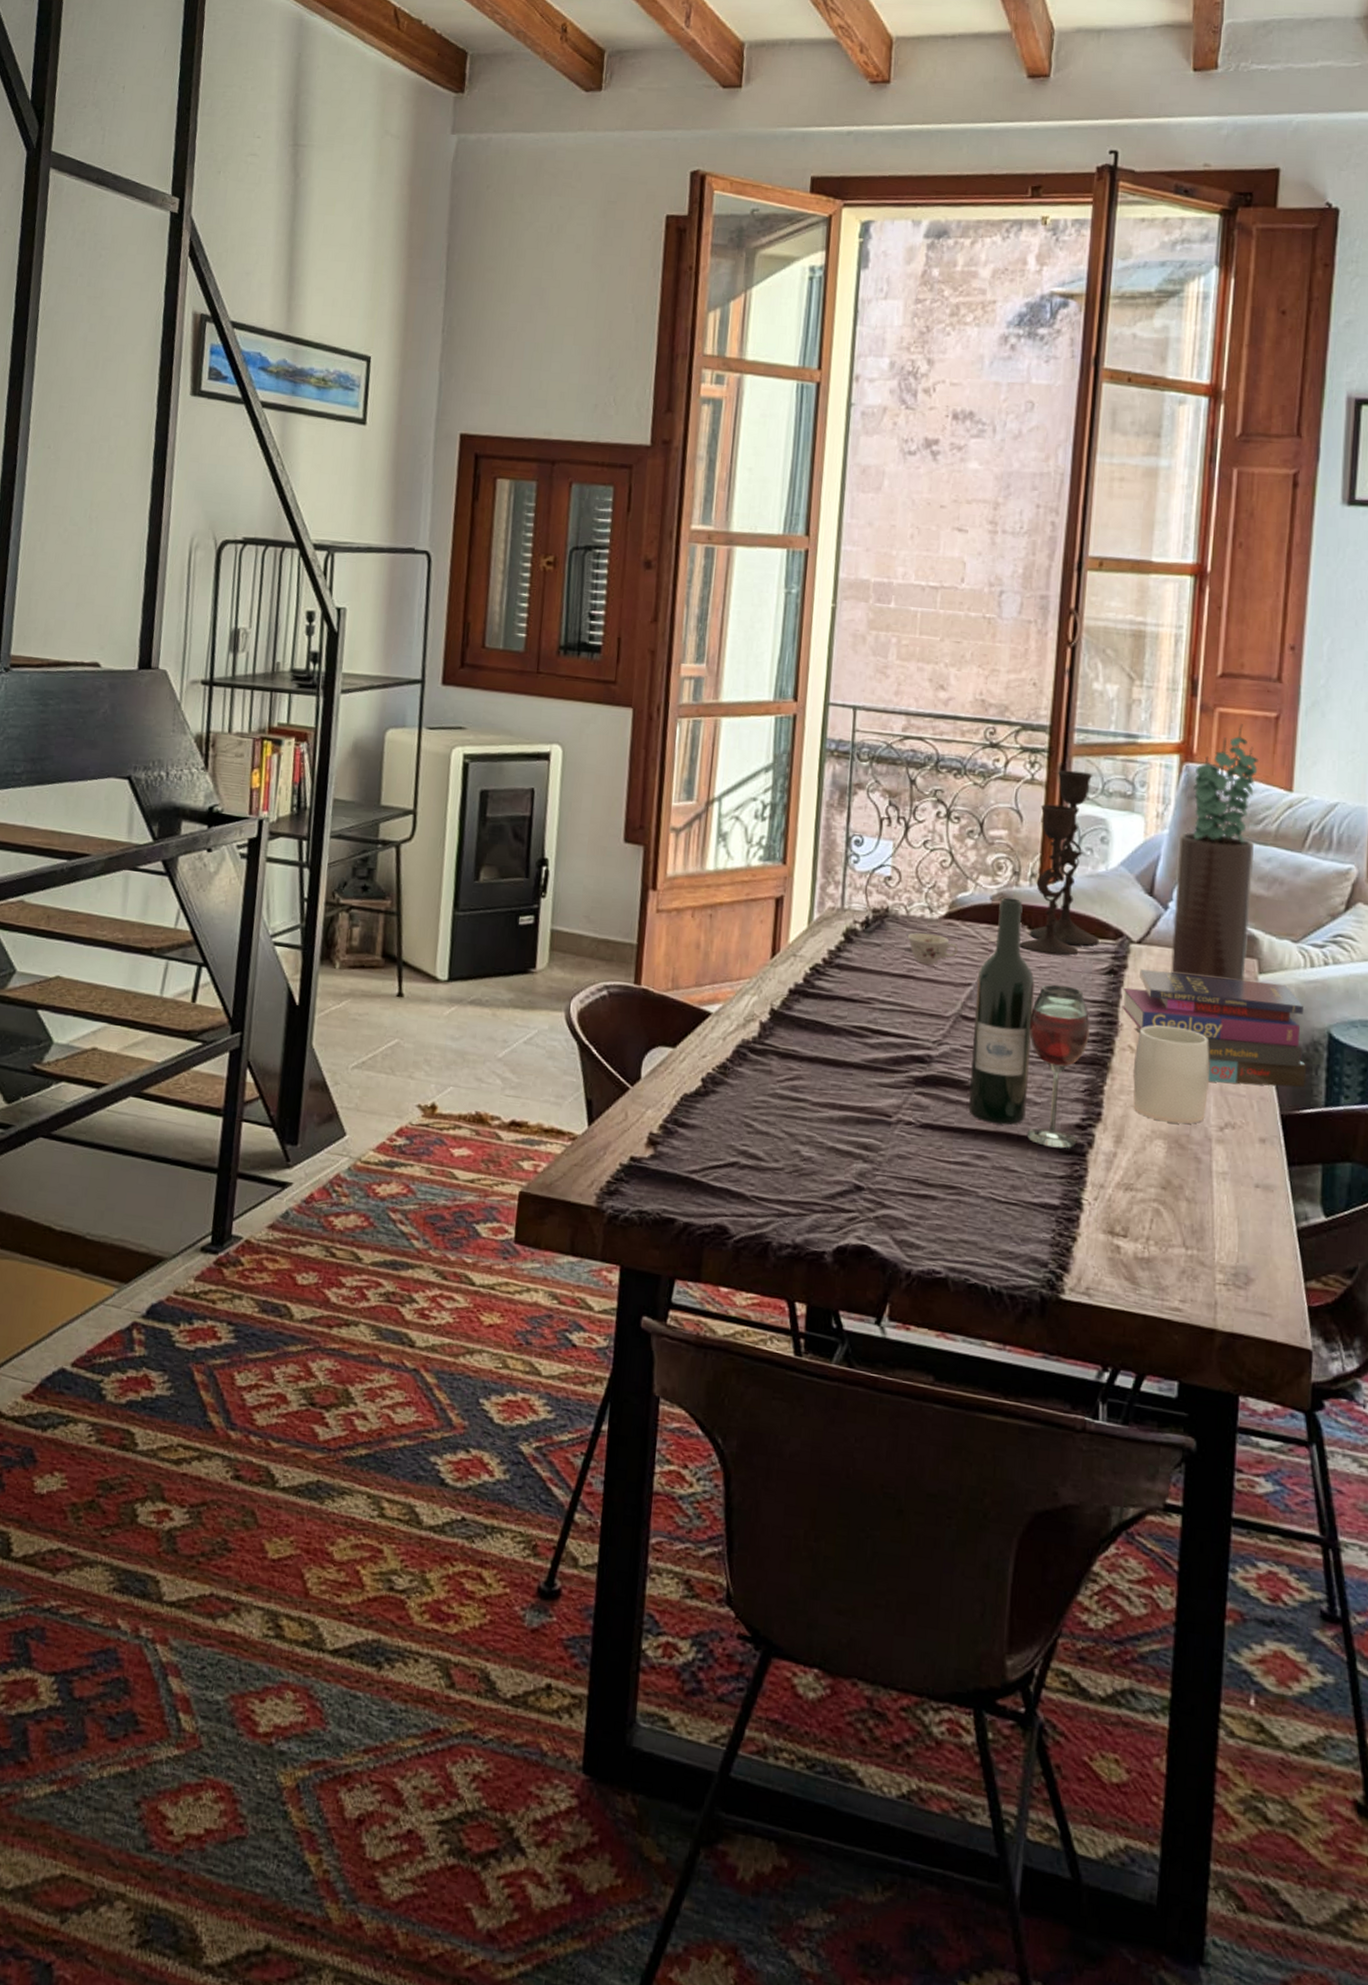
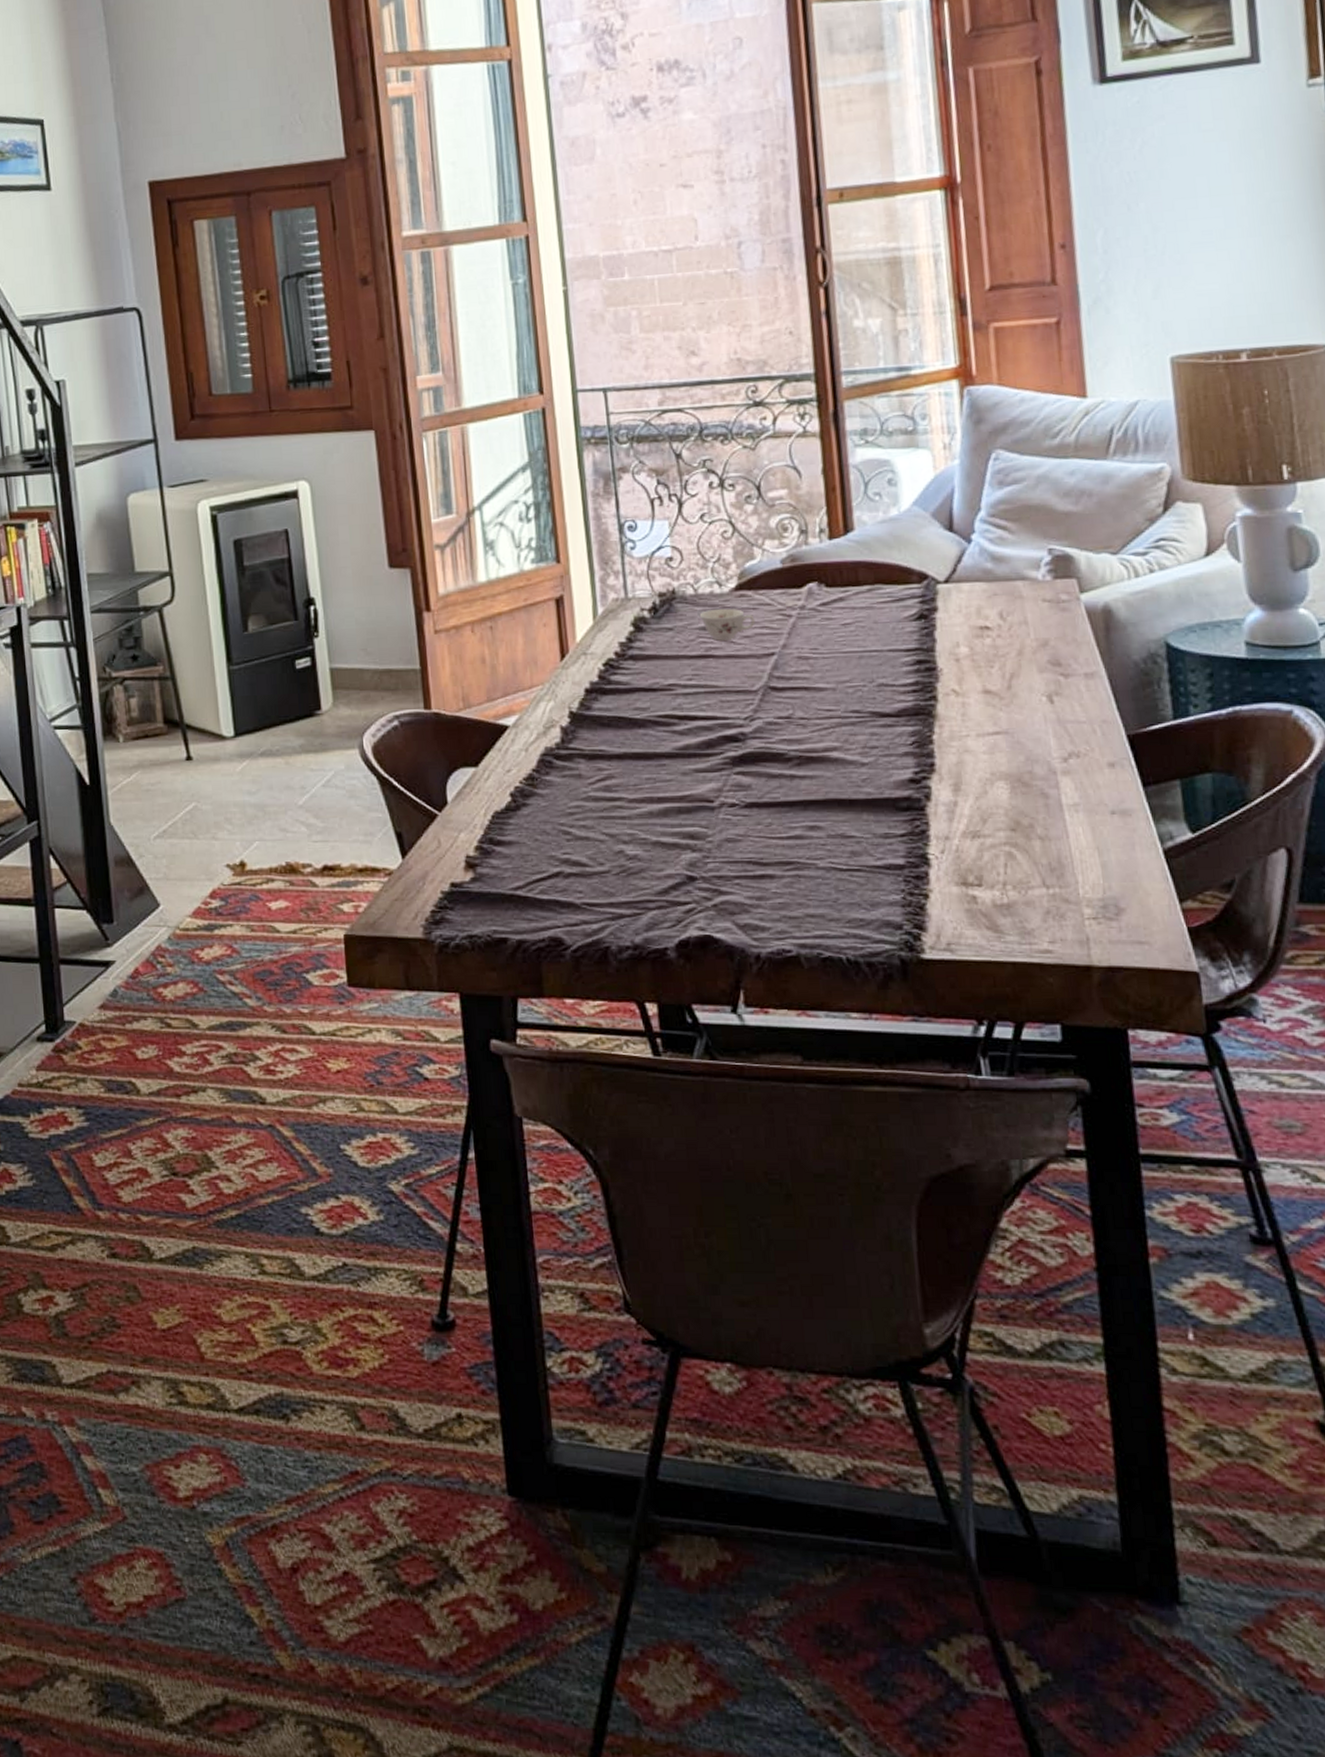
wine bottle: present [968,897,1035,1125] -> none [779,558,854,791]
candlestick: present [1020,770,1100,956] -> none [818,414,904,611]
wineglass: present [1027,984,1090,1149] -> none [842,638,913,807]
books: present [1122,969,1306,1088] -> none [936,600,1148,713]
mug: present [1133,1025,1211,1125] -> none [960,662,1046,762]
vase: present [1171,724,1260,981] -> none [971,336,1065,609]

